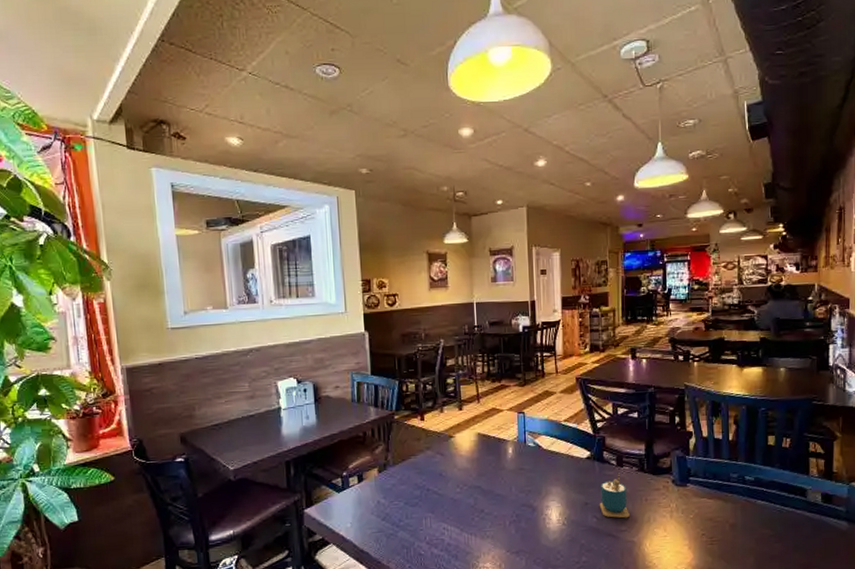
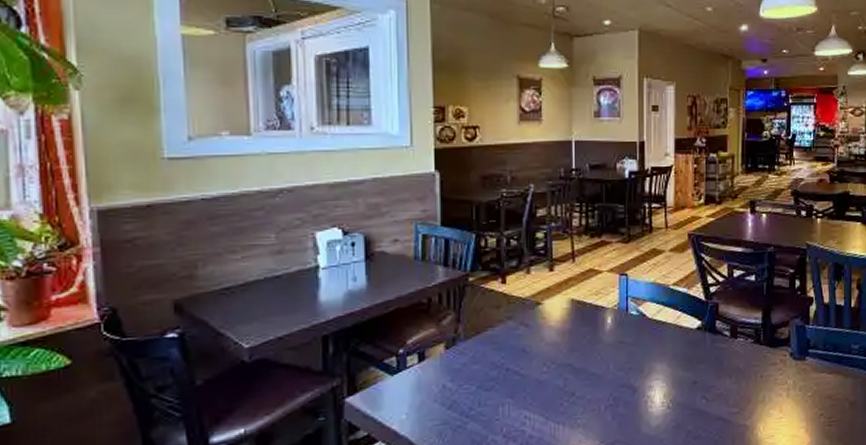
cup: present [600,474,630,518] -> none [710,346,743,399]

